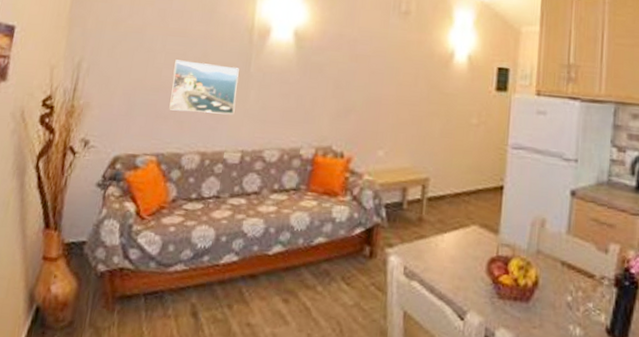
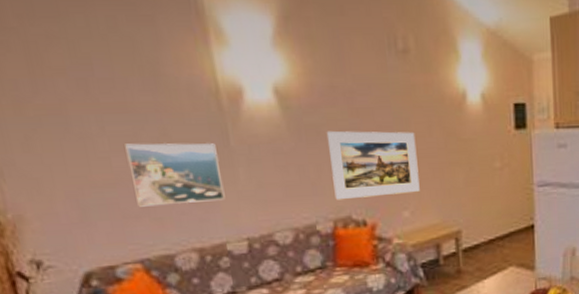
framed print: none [322,70,402,135] -> present [326,130,420,200]

